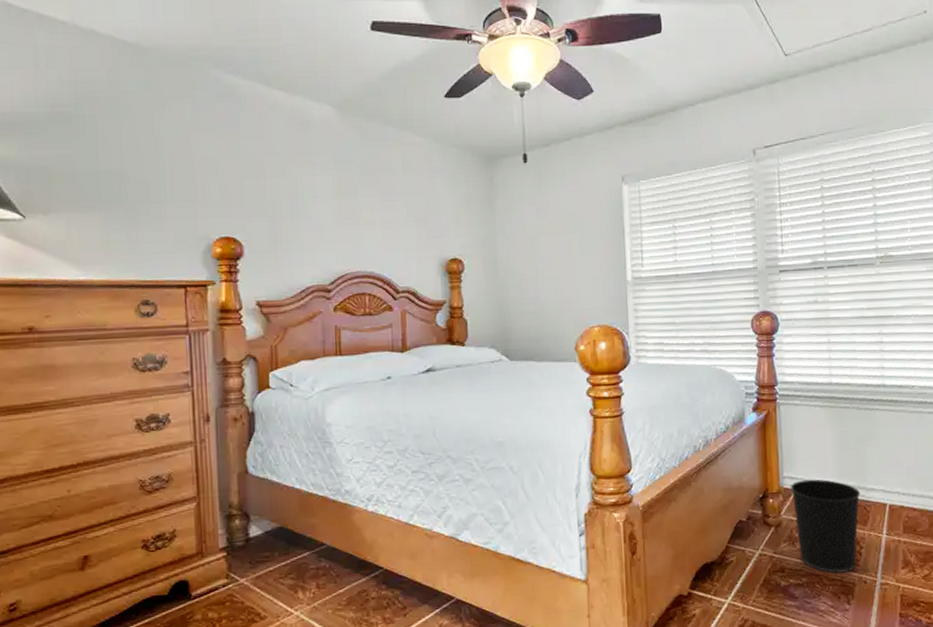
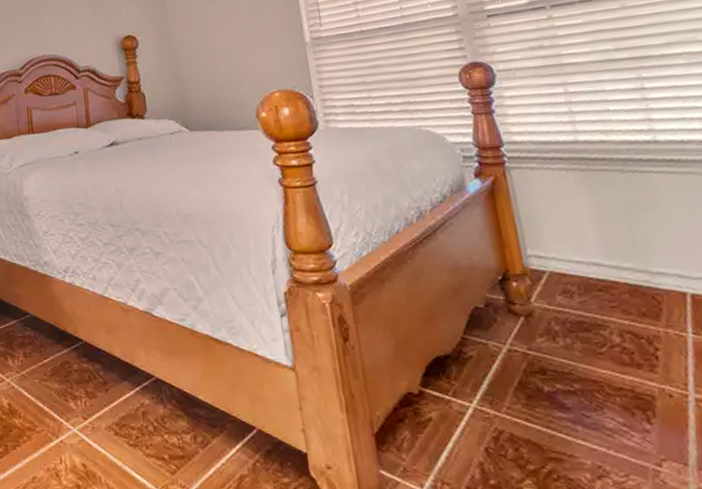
wastebasket: present [791,479,861,573] -> none [539,258,652,381]

